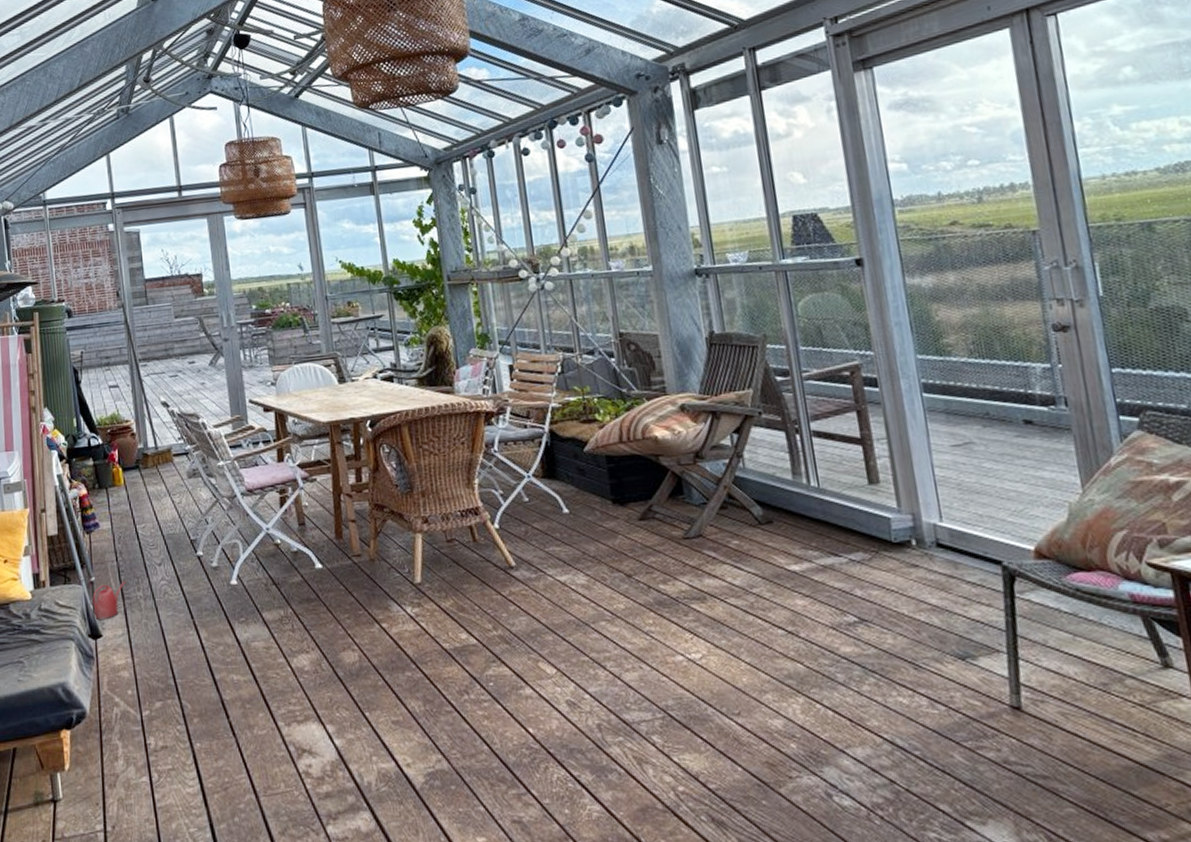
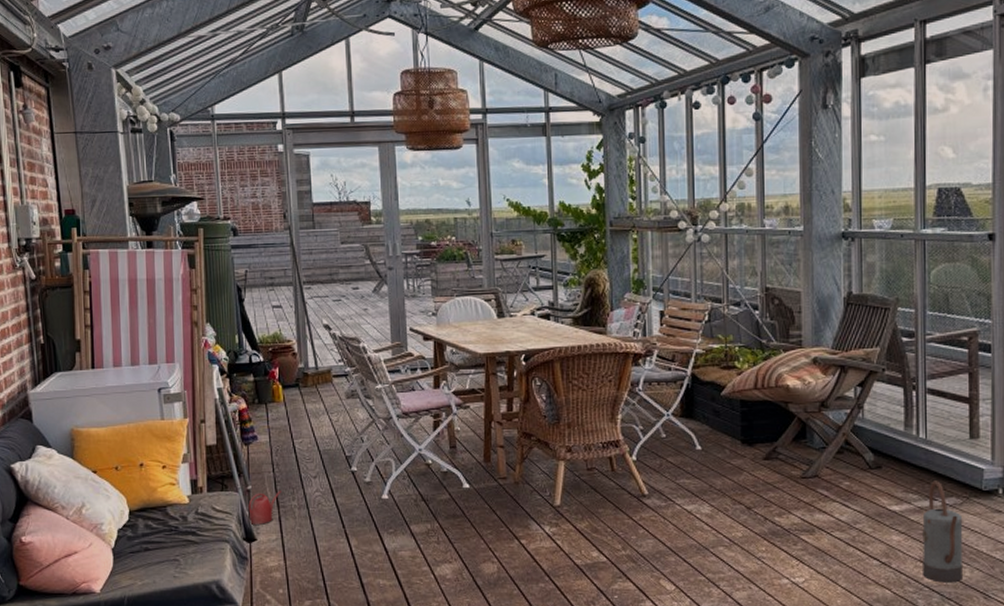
watering can: none [827,534,885,653] -> present [922,481,964,583]

